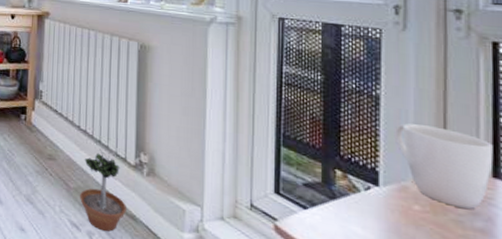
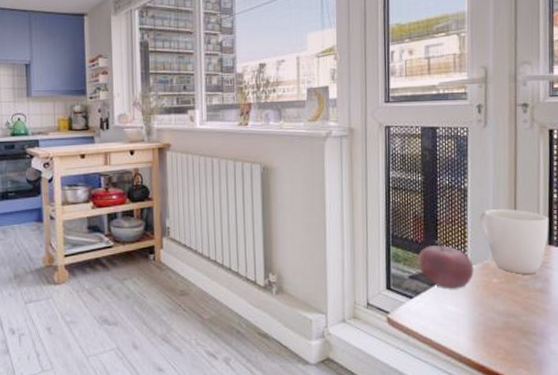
potted tree: present [80,148,126,232] -> none [215,275,259,354]
fruit: none [315,149,388,208] -> present [418,240,474,288]

